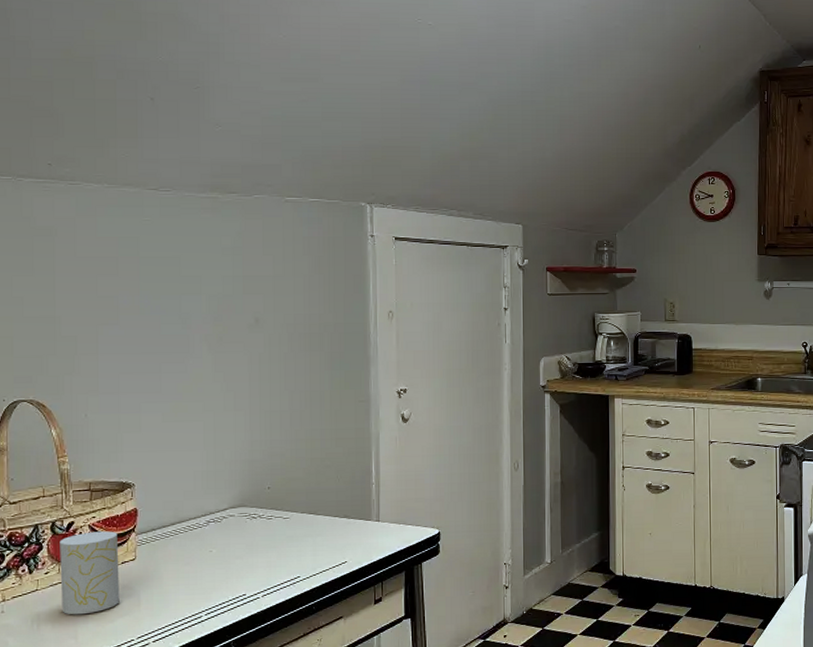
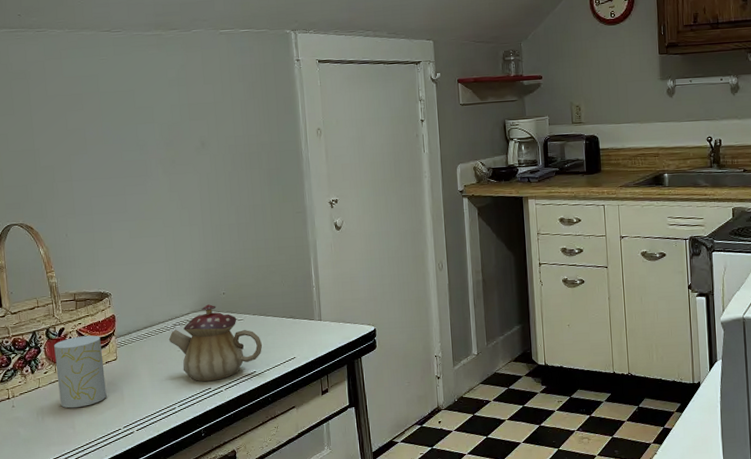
teapot: none [199,499,310,587] -> present [168,304,263,382]

